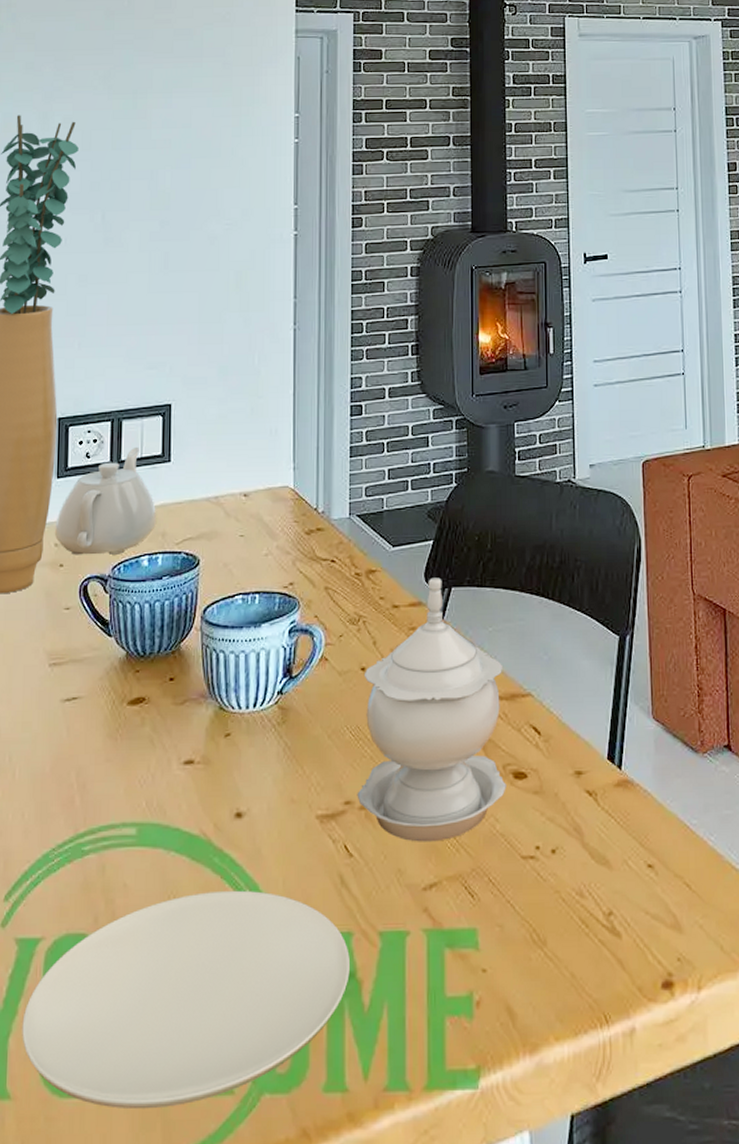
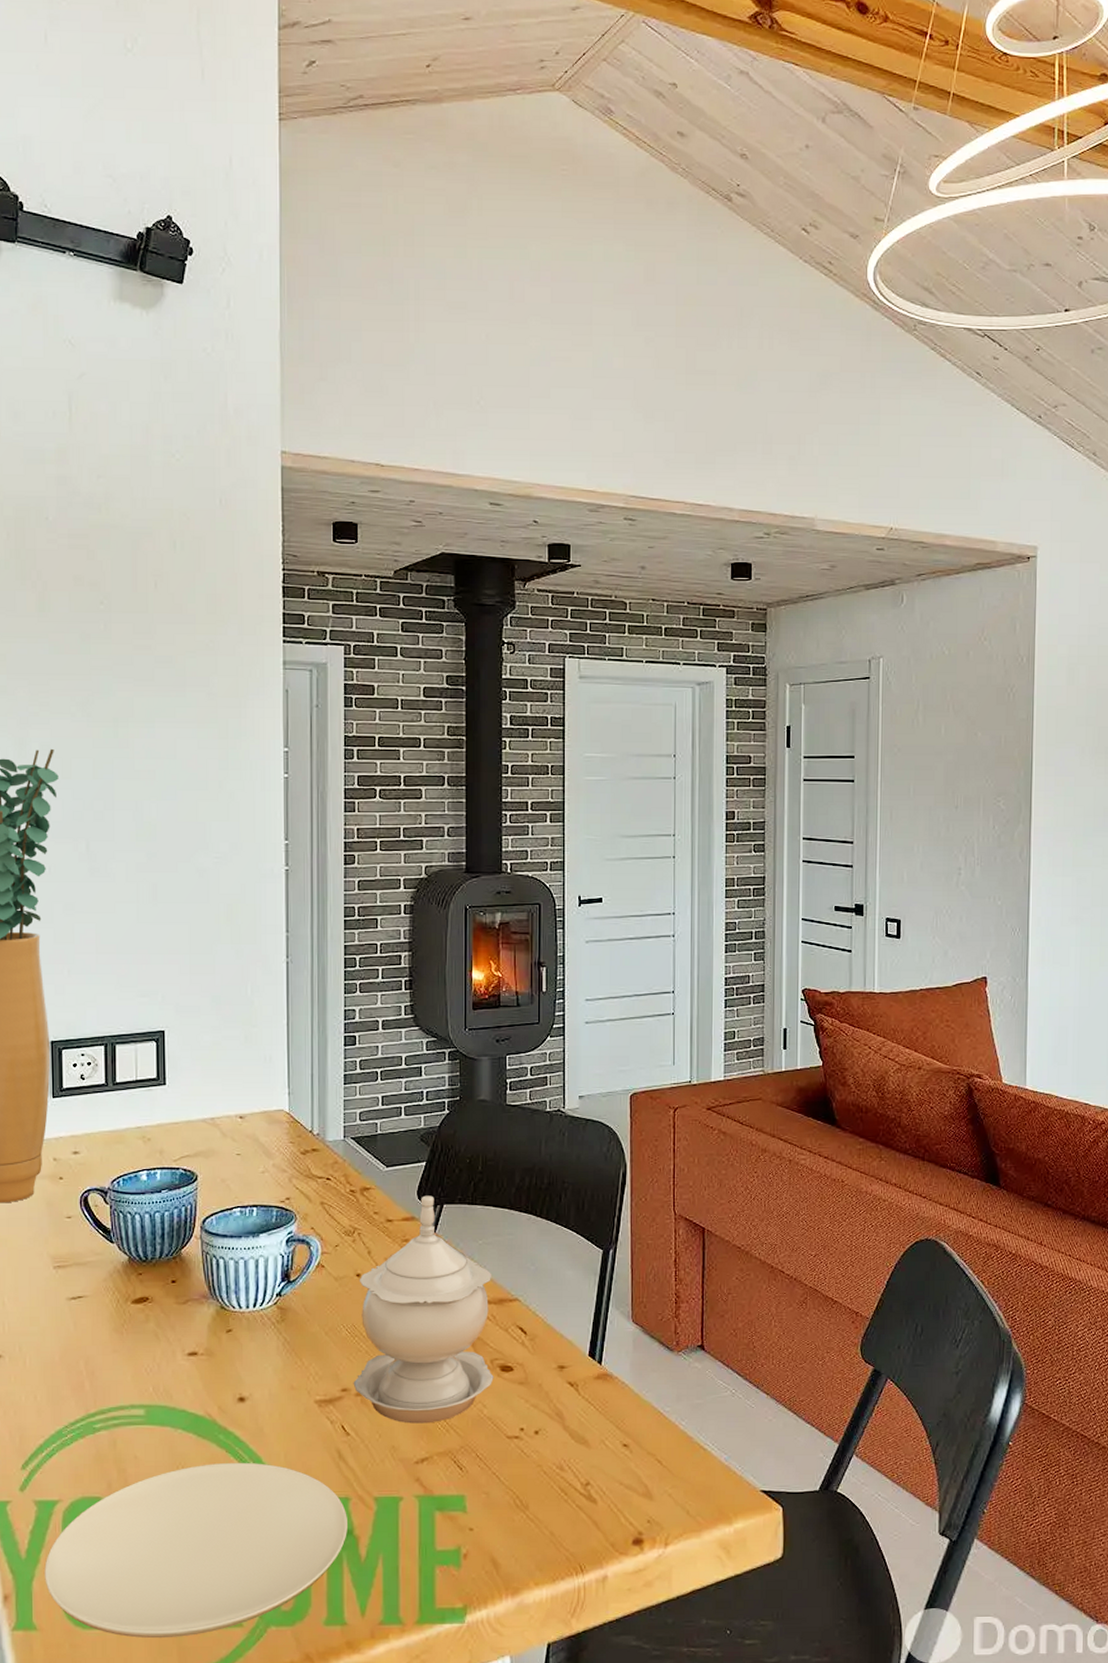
teapot: present [54,446,157,555] -> none [52,1070,154,1169]

